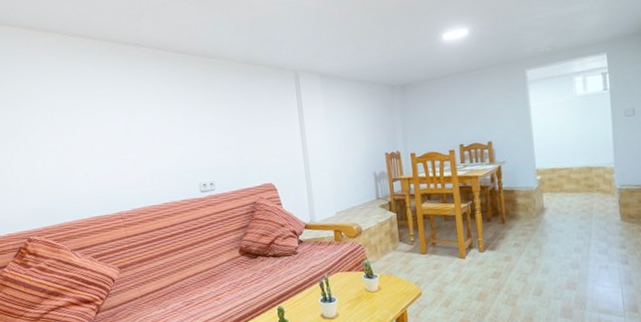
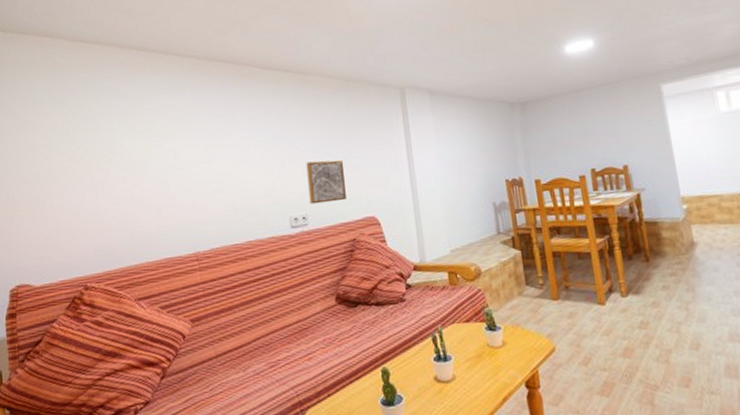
wall art: none [212,134,248,173] -> present [306,160,346,205]

